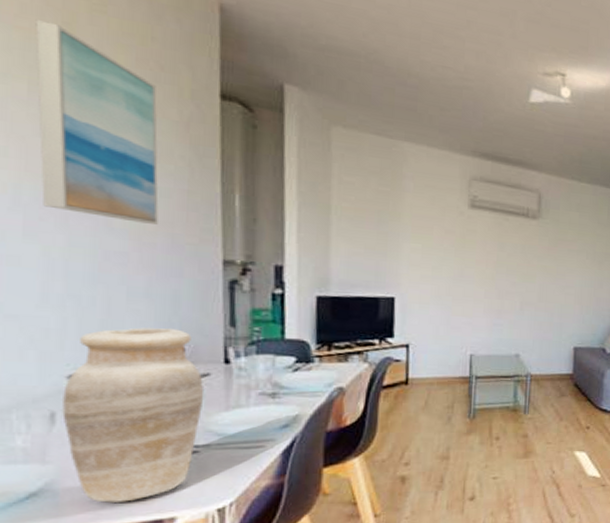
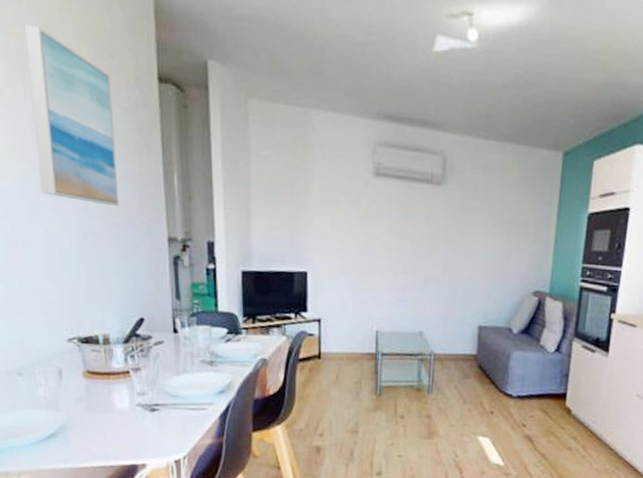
vase: present [62,327,203,503] -> none [65,299,159,447]

